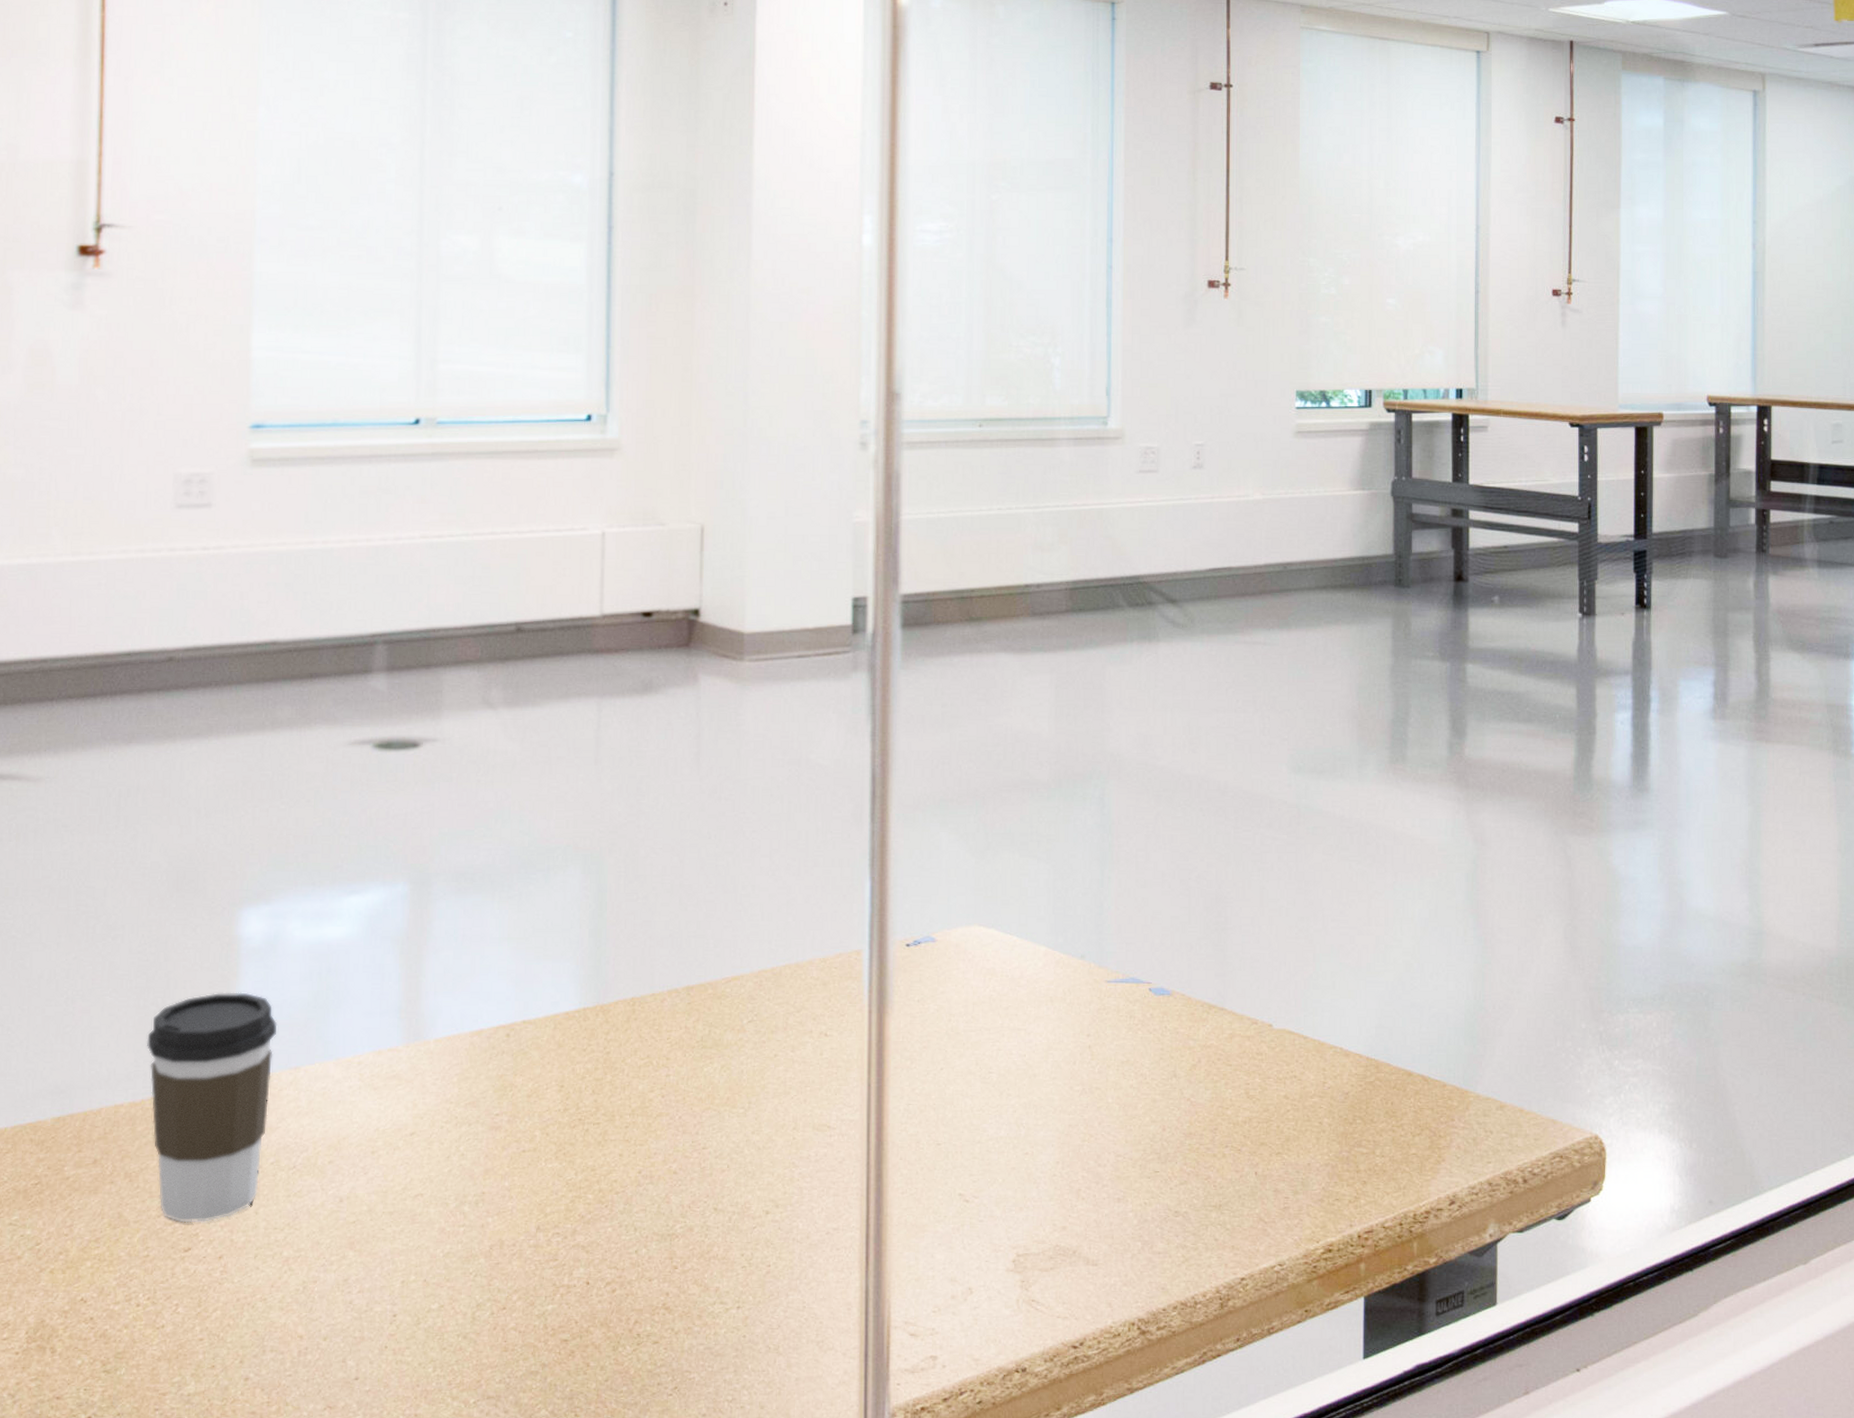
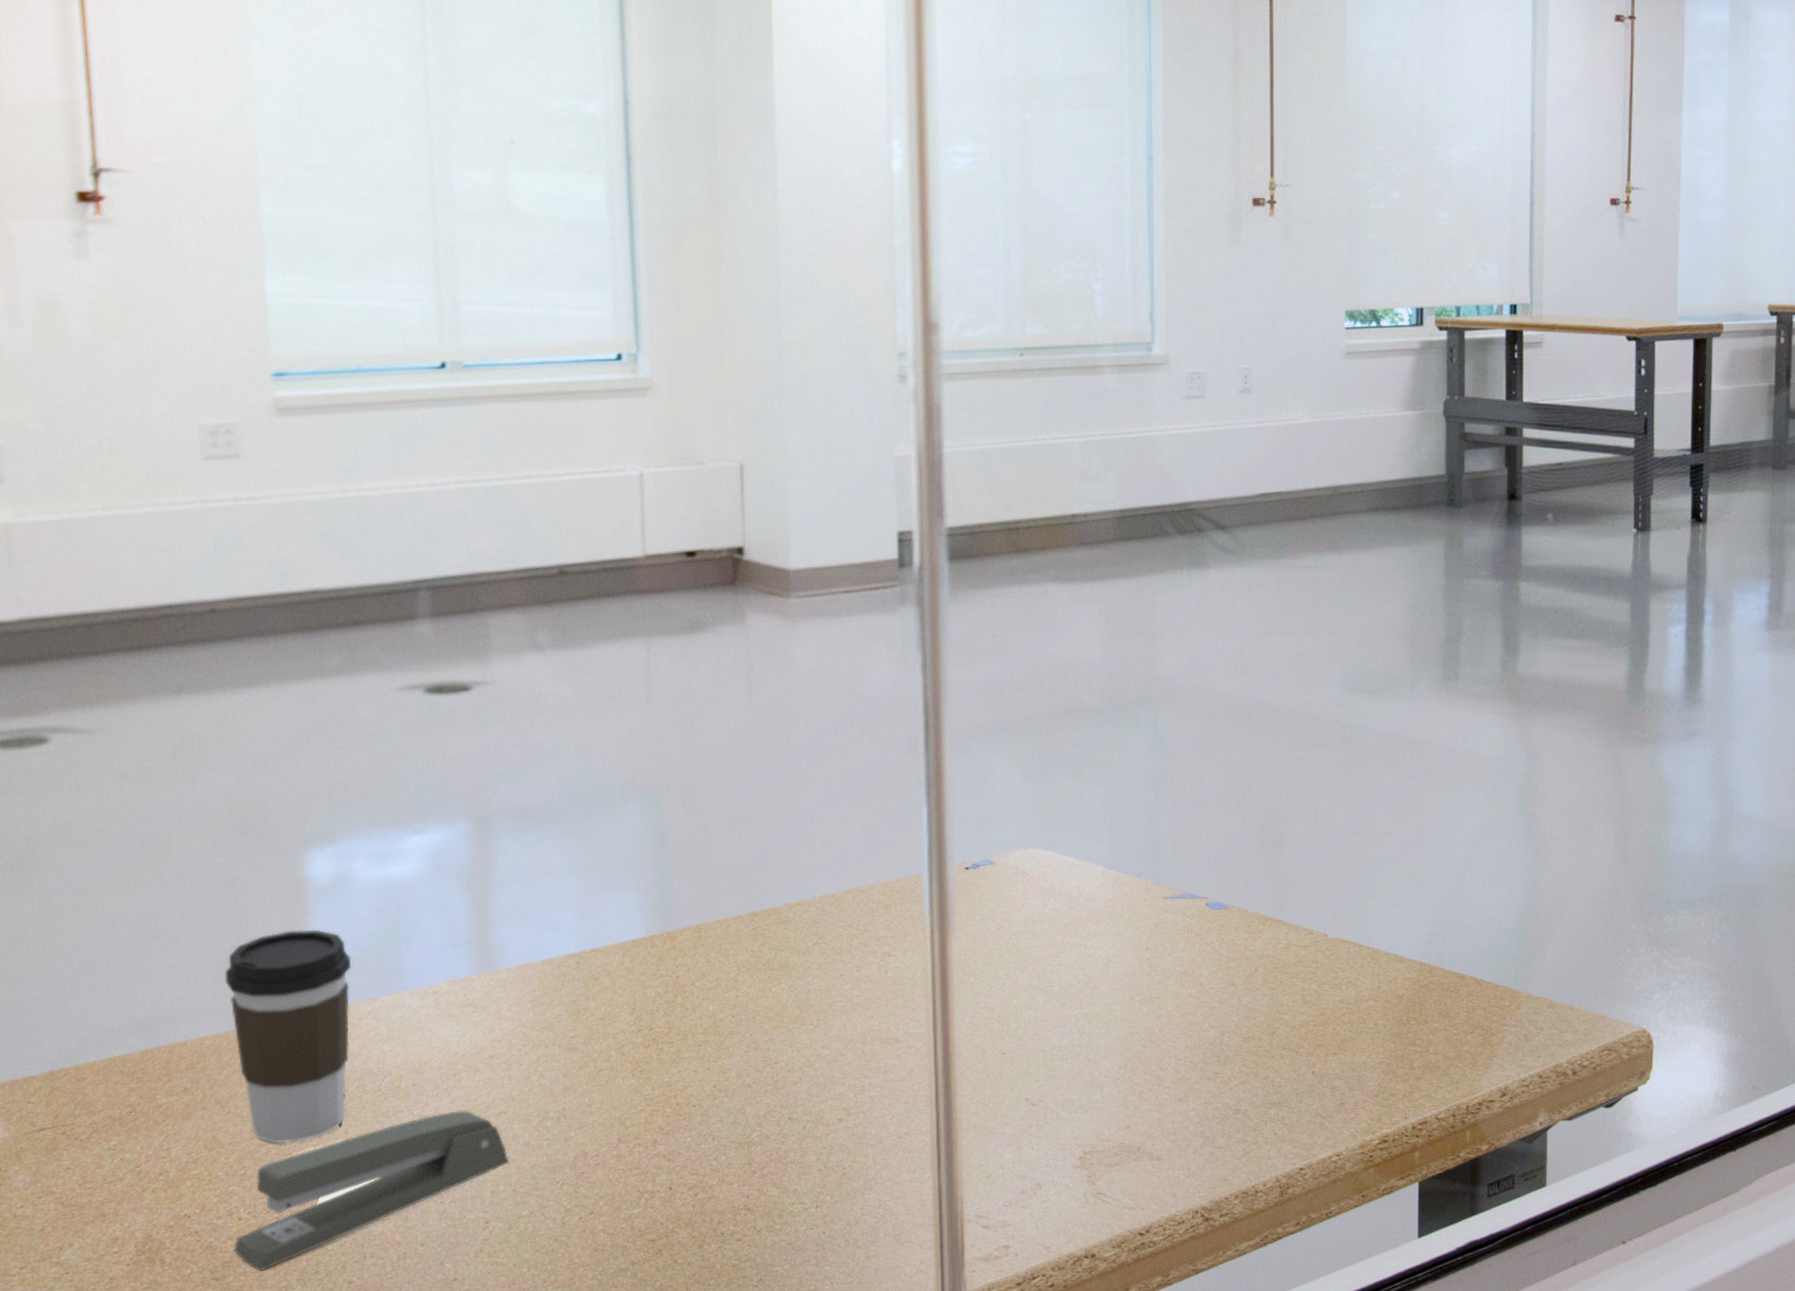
stapler: none [129,1192,424,1364] -> present [234,1111,510,1272]

